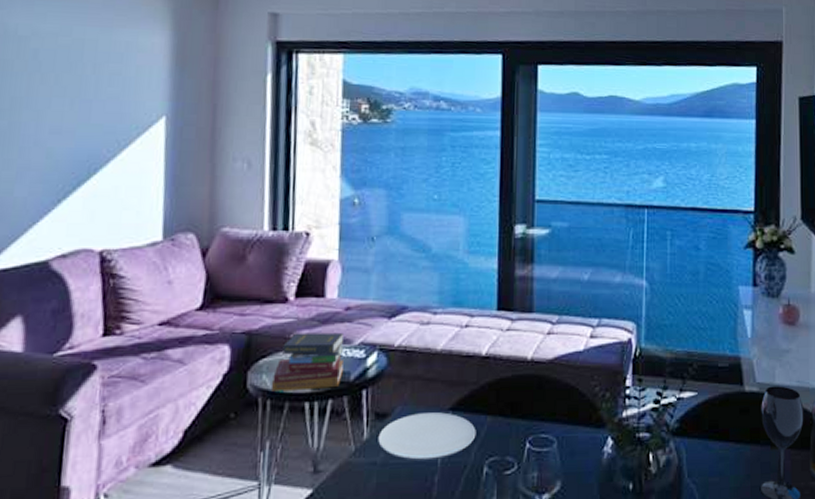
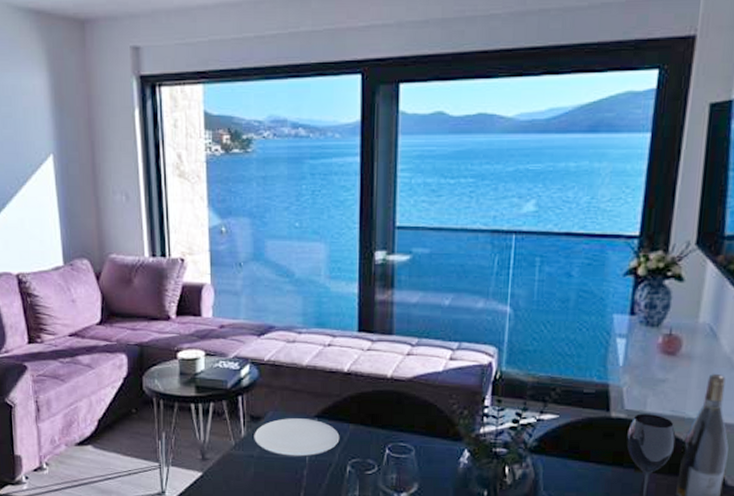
books: present [272,332,343,392] -> none [163,346,221,394]

